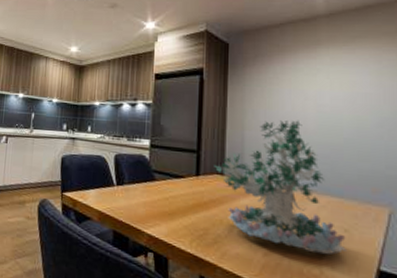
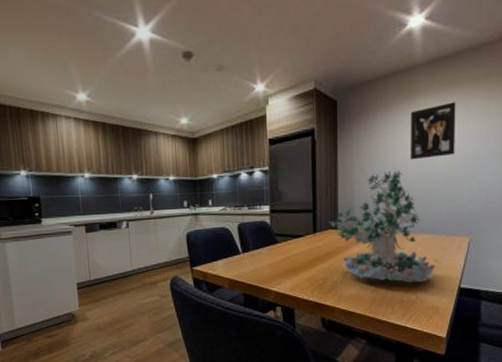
wall art: none [310,55,367,112] -> present [410,102,456,160]

